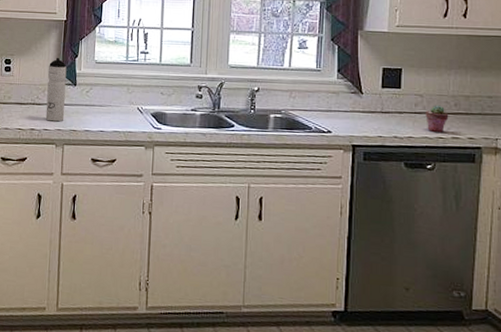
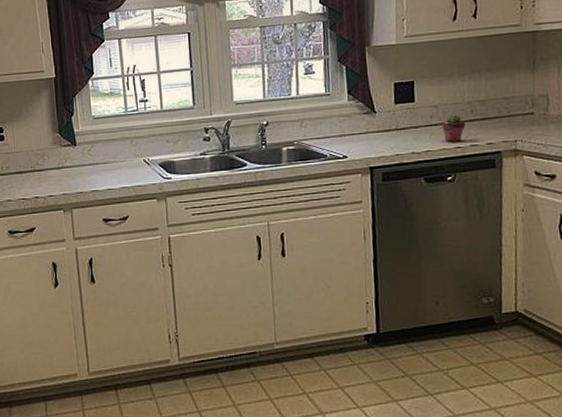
water bottle: present [45,58,67,122] -> none [43,119,69,187]

